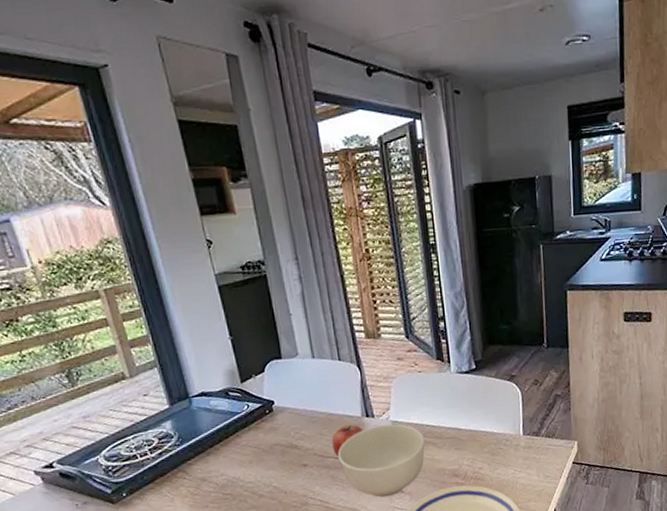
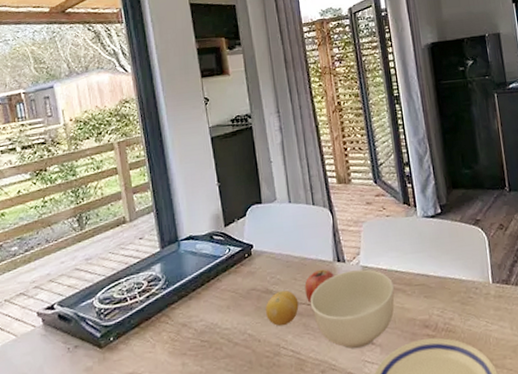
fruit: none [291,445,326,478] -> present [266,290,299,326]

